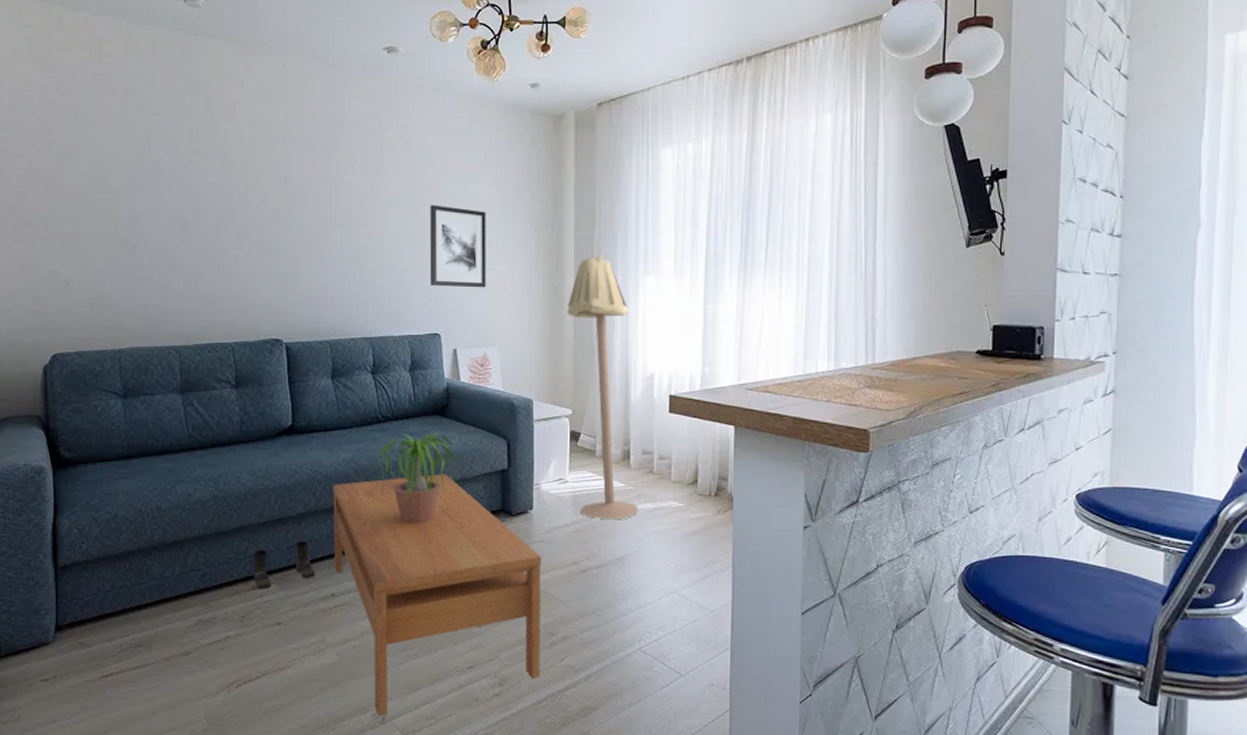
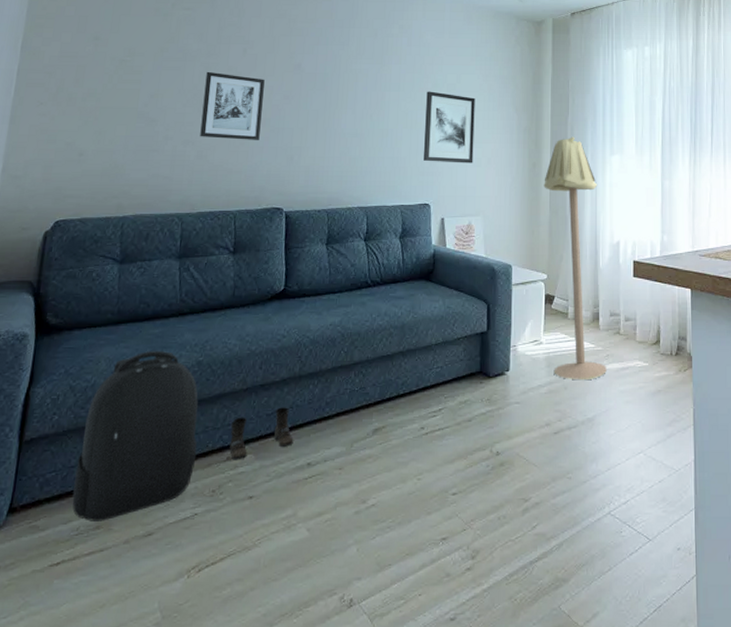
backpack: none [111,484,223,641] -> present [72,350,199,521]
wall art: none [184,188,250,265] -> present [200,71,265,140]
coffee table: present [333,473,542,717] -> none [313,336,517,599]
potted plant: present [369,433,461,524] -> none [355,296,443,387]

